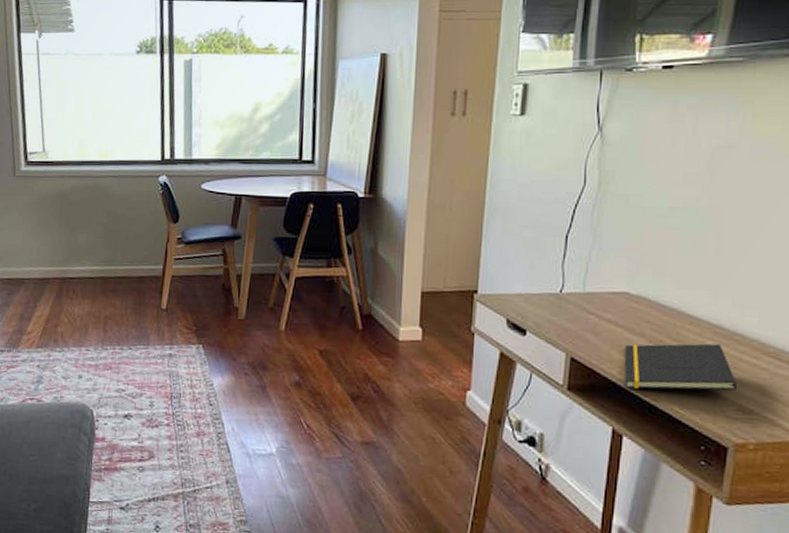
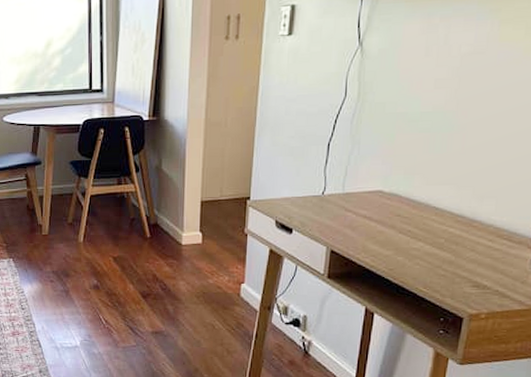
notepad: present [624,343,738,391] -> none [377,231,474,273]

